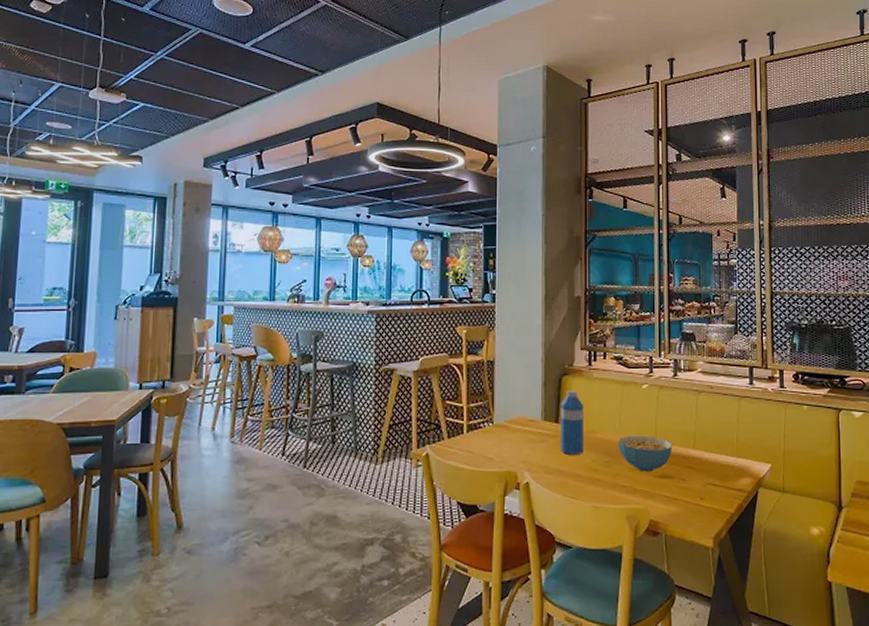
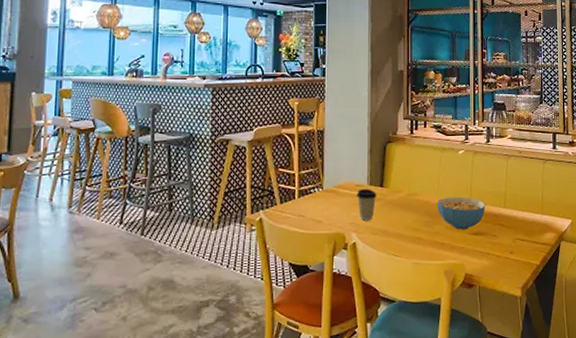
coffee cup: none [529,424,552,459] -> present [356,188,377,221]
water bottle: present [561,390,585,455] -> none [385,156,407,216]

